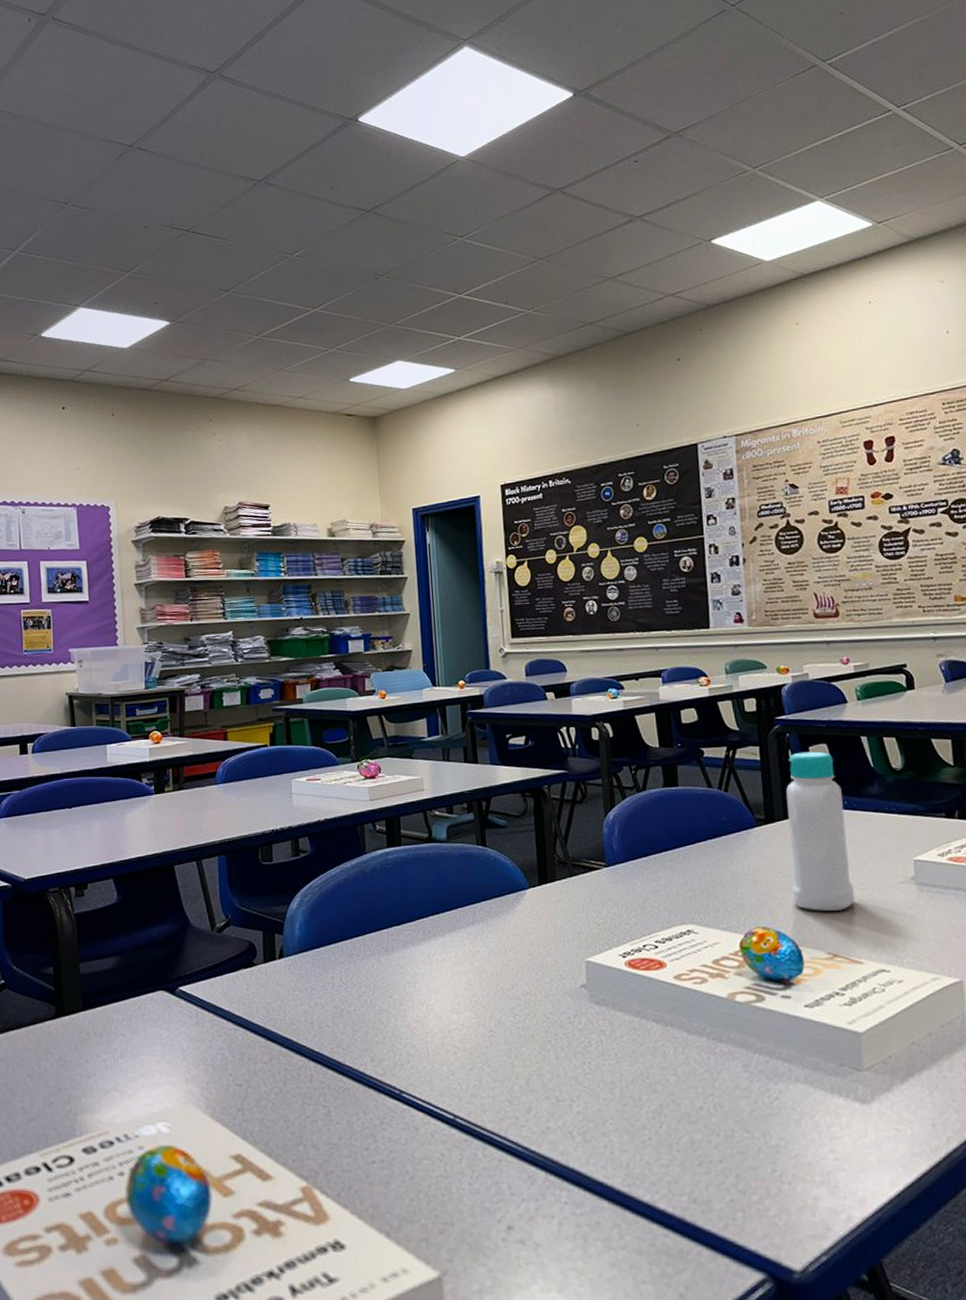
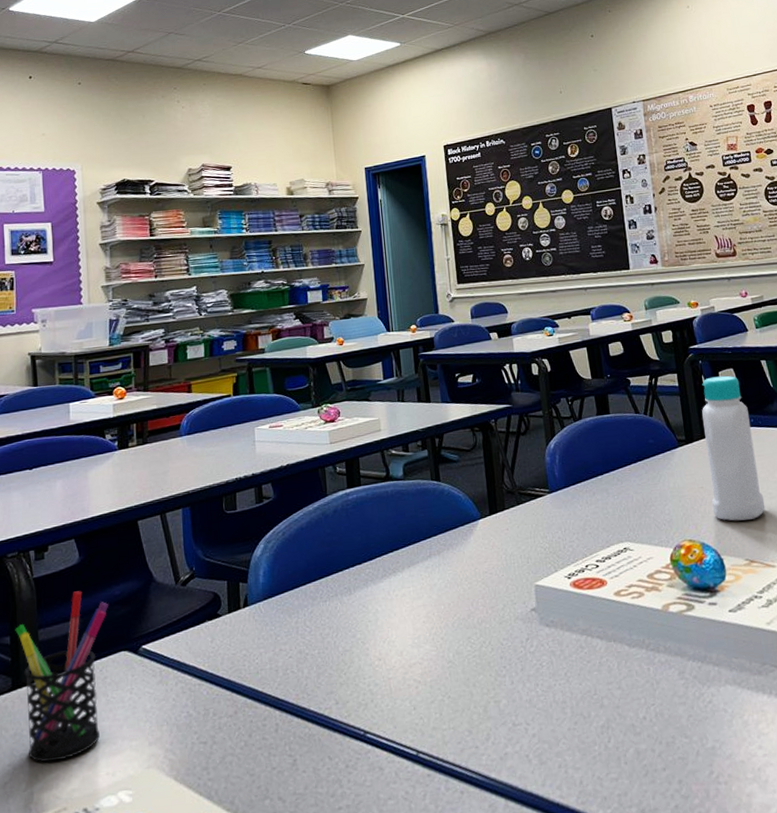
pen holder: none [57,929,147,1088] -> present [15,591,109,763]

